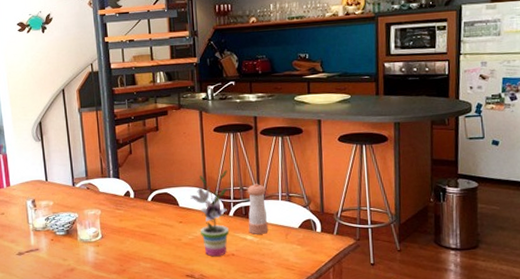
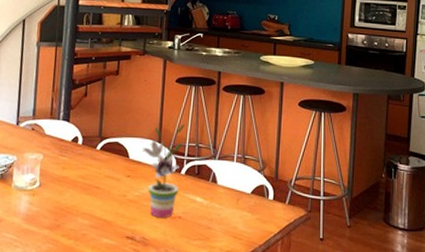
pepper shaker: present [247,183,268,234] -> none [199,141,222,197]

